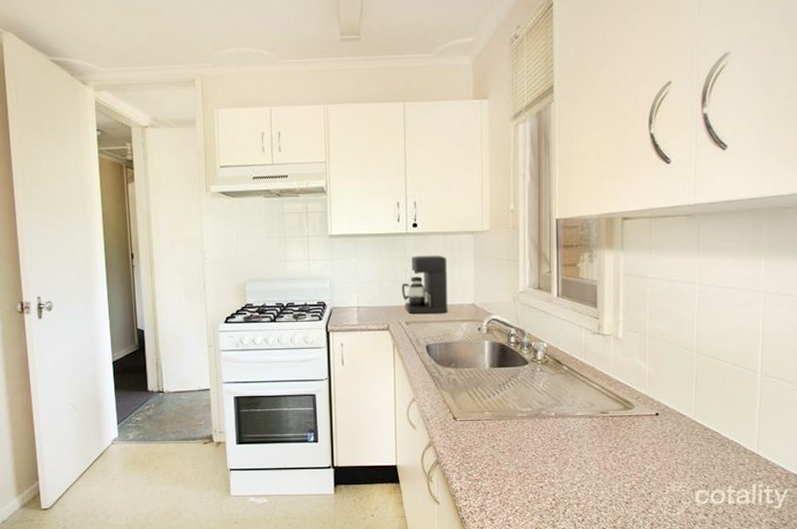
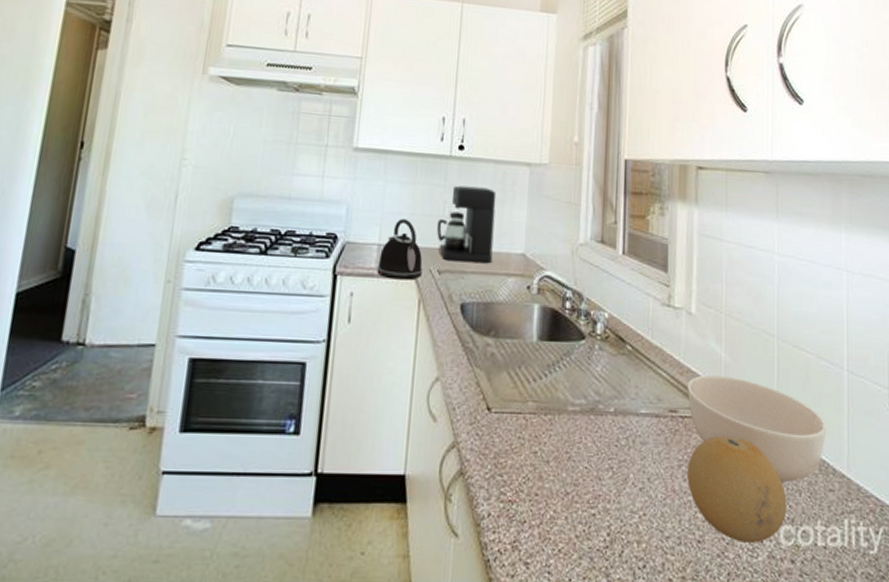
kettle: none [359,286,393,332] -> present [377,218,423,281]
bowl: none [616,384,740,460] -> present [687,375,828,483]
fruit: none [617,428,702,503] -> present [687,436,787,543]

